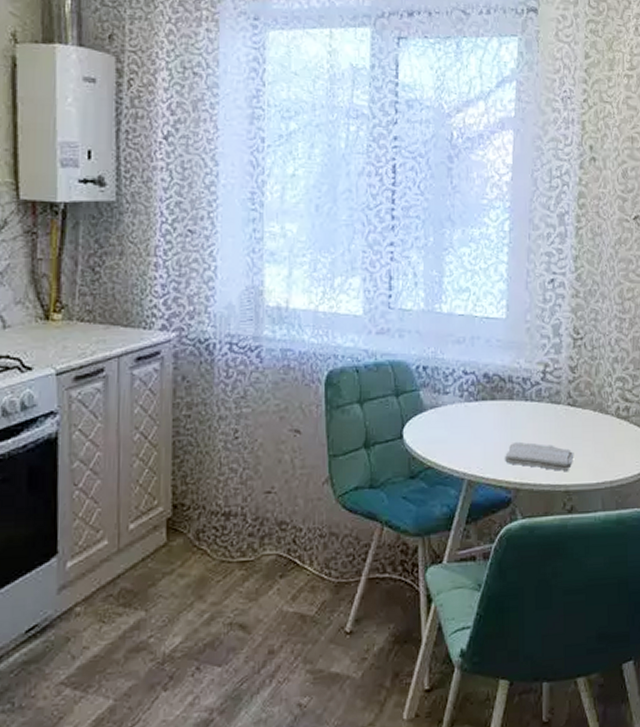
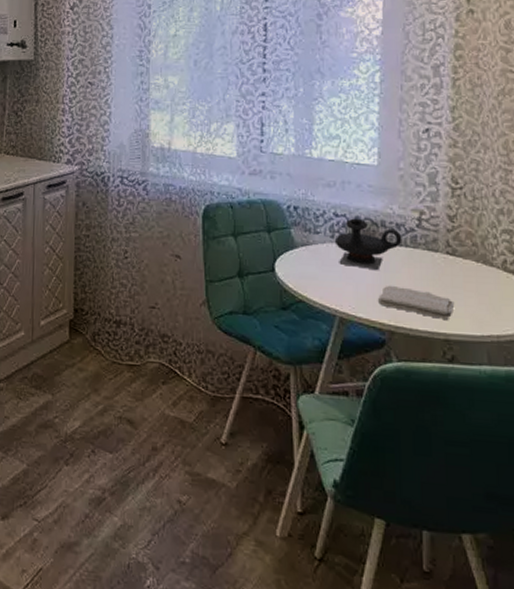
teapot: none [463,375,528,428] -> present [334,218,402,271]

